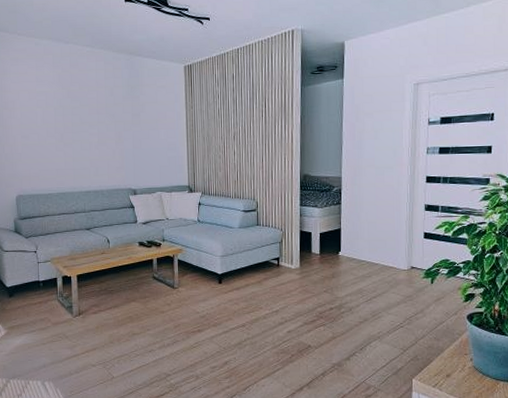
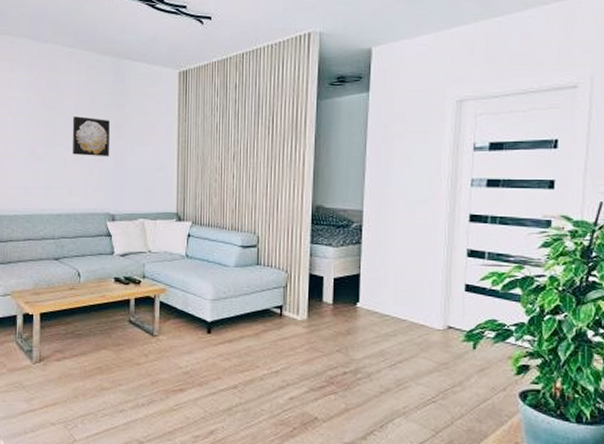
wall art: none [95,107,129,141] -> present [72,116,110,157]

